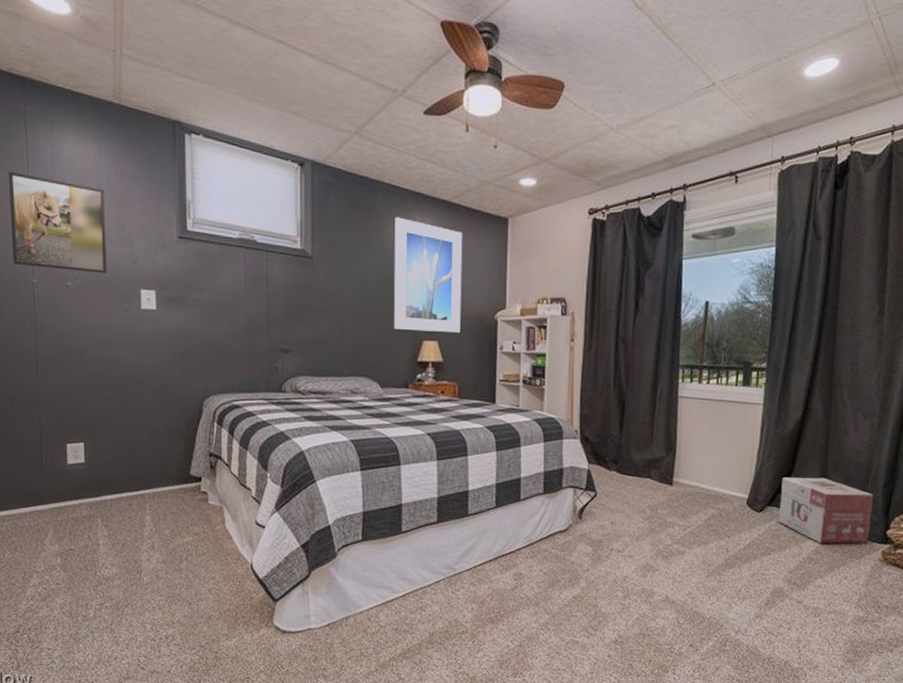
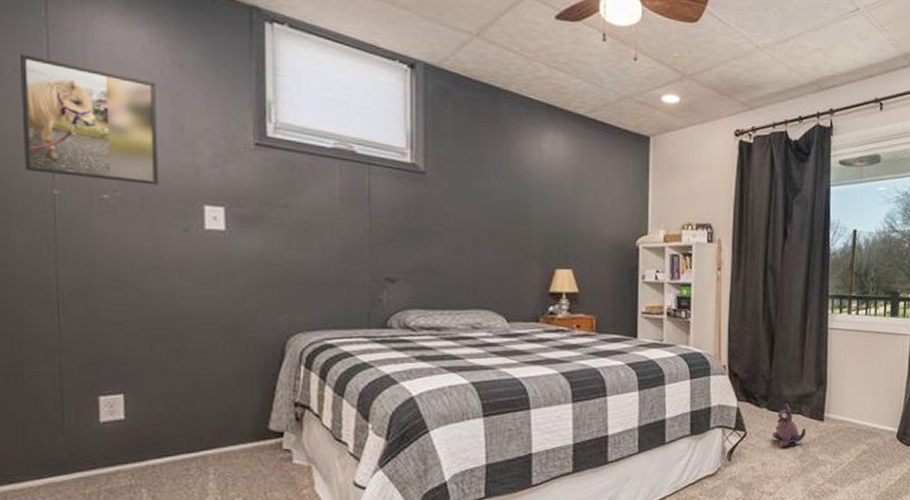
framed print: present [393,217,463,333] -> none [521,130,600,261]
plush toy: none [621,466,655,509] -> present [772,402,807,448]

